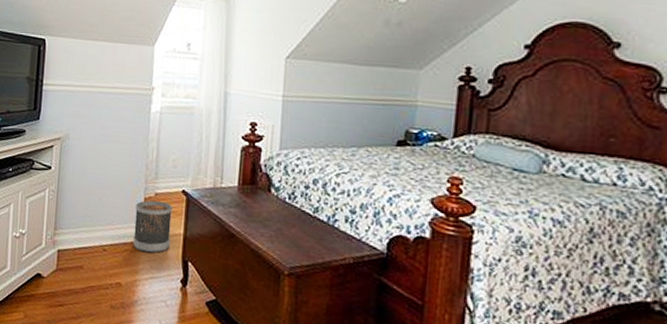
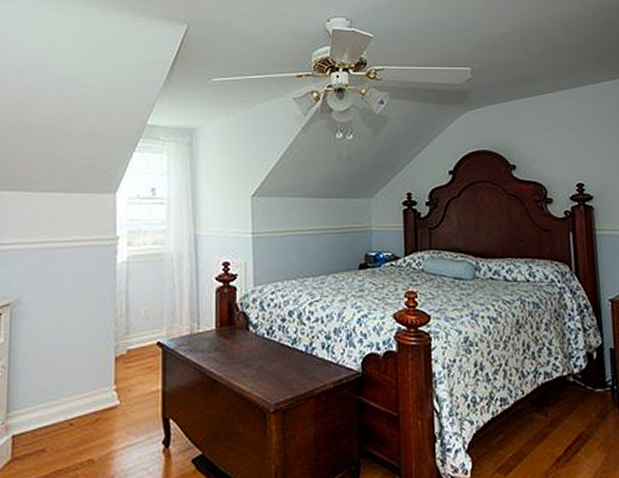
wastebasket: present [133,200,172,253] -> none [105,357,148,418]

